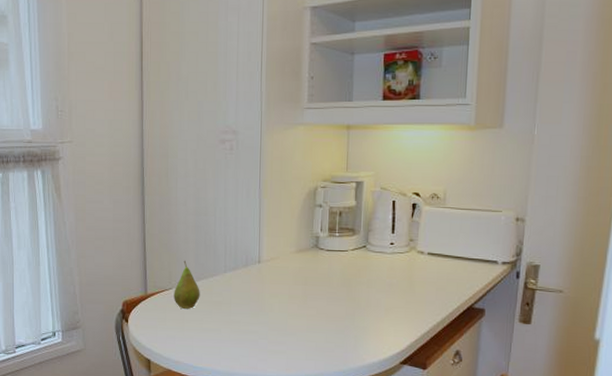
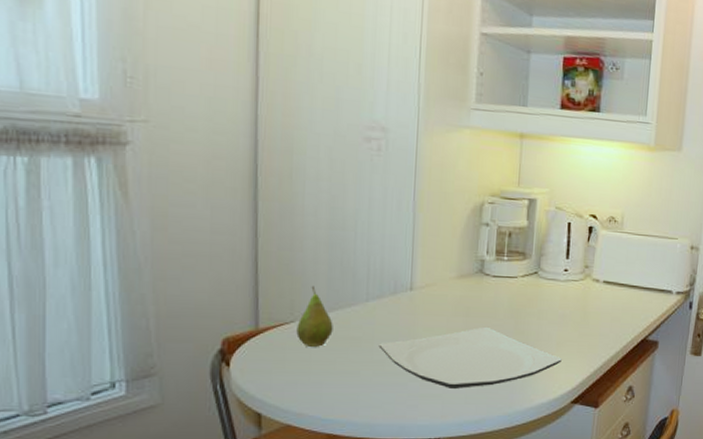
plate: none [235,294,390,347] -> present [378,326,562,388]

